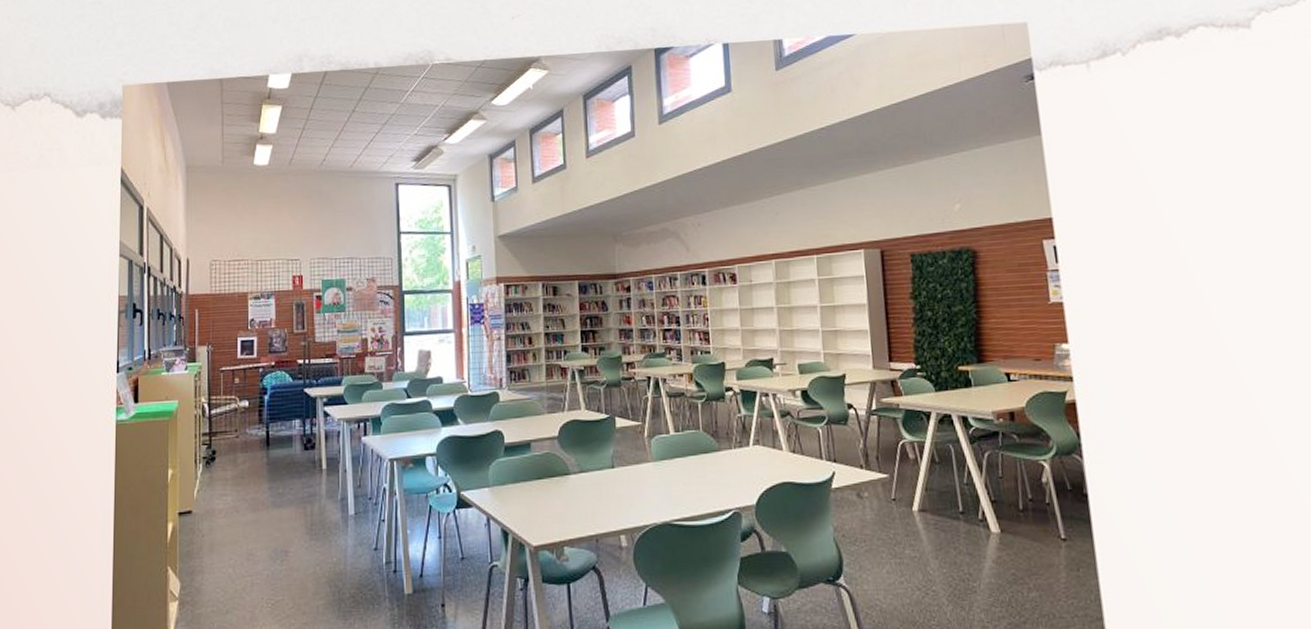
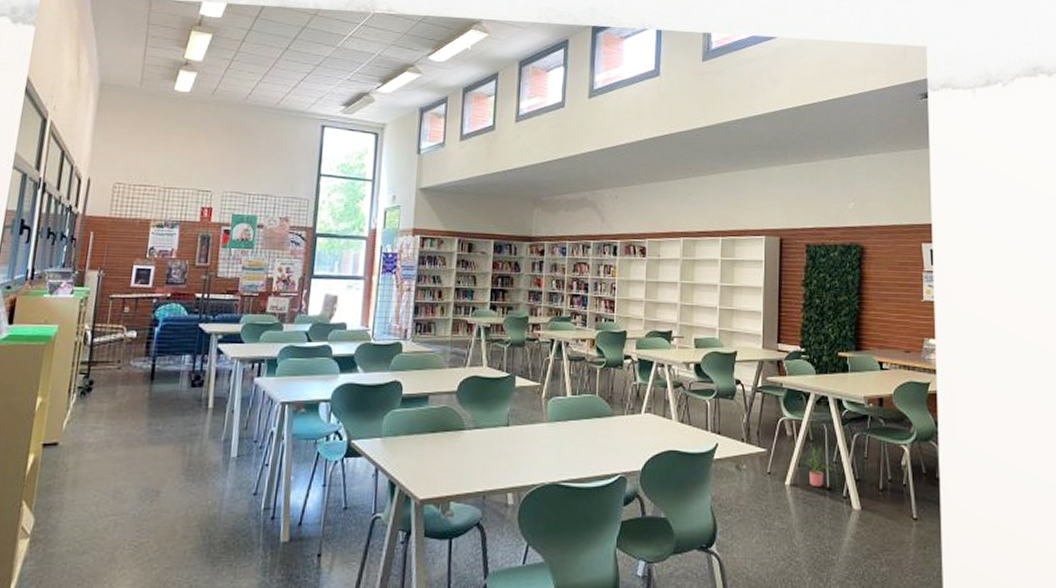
potted plant: none [926,468,966,512] -> present [800,447,834,488]

